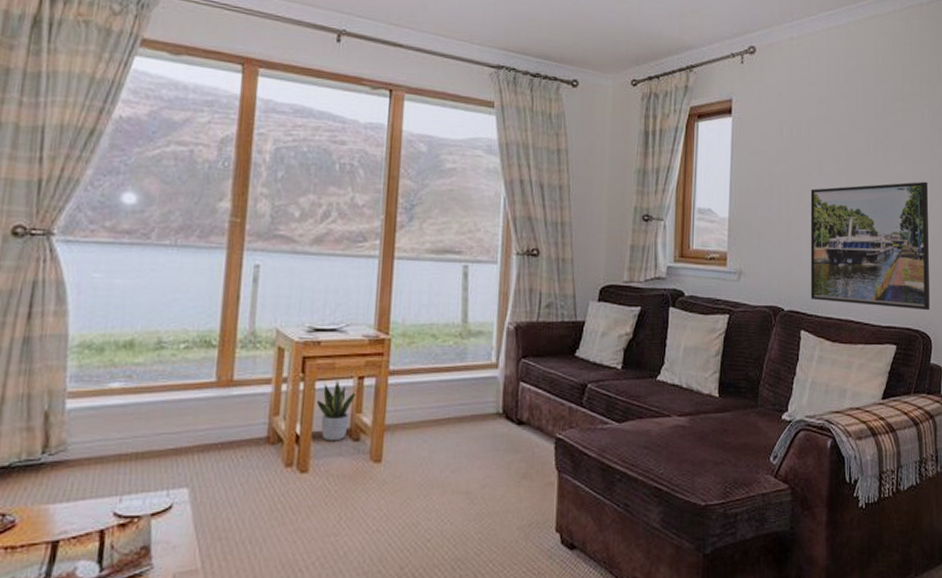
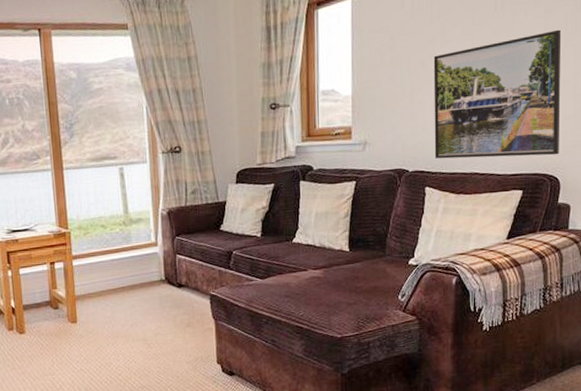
potted plant: present [316,379,358,442] -> none [22,266,51,311]

